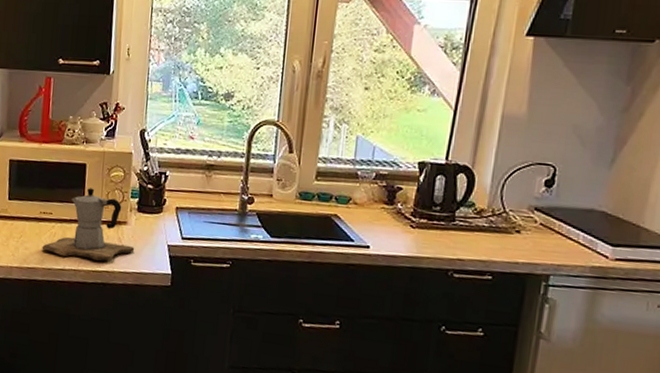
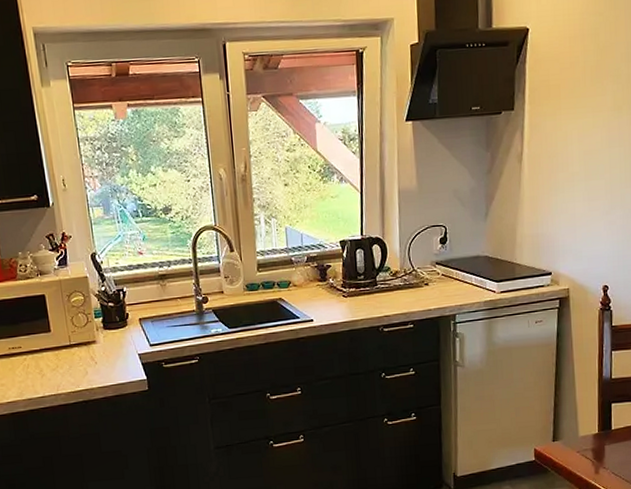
coffee maker: present [42,188,135,261] -> none [18,316,109,384]

